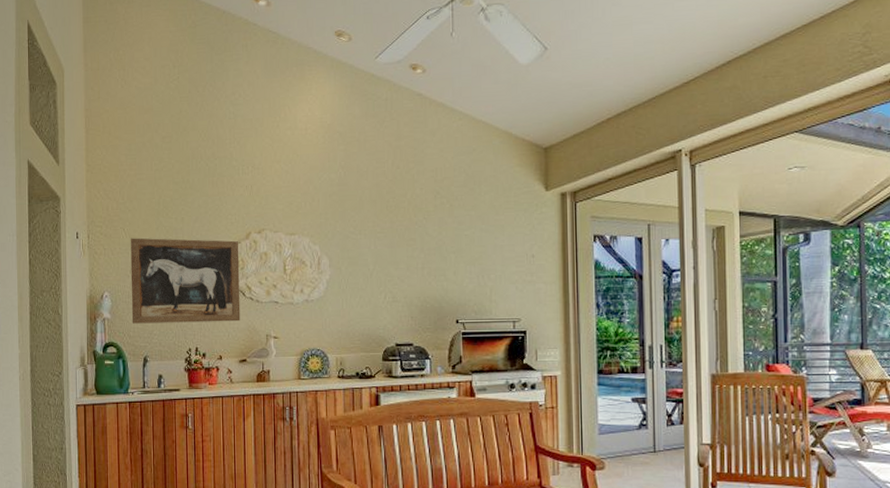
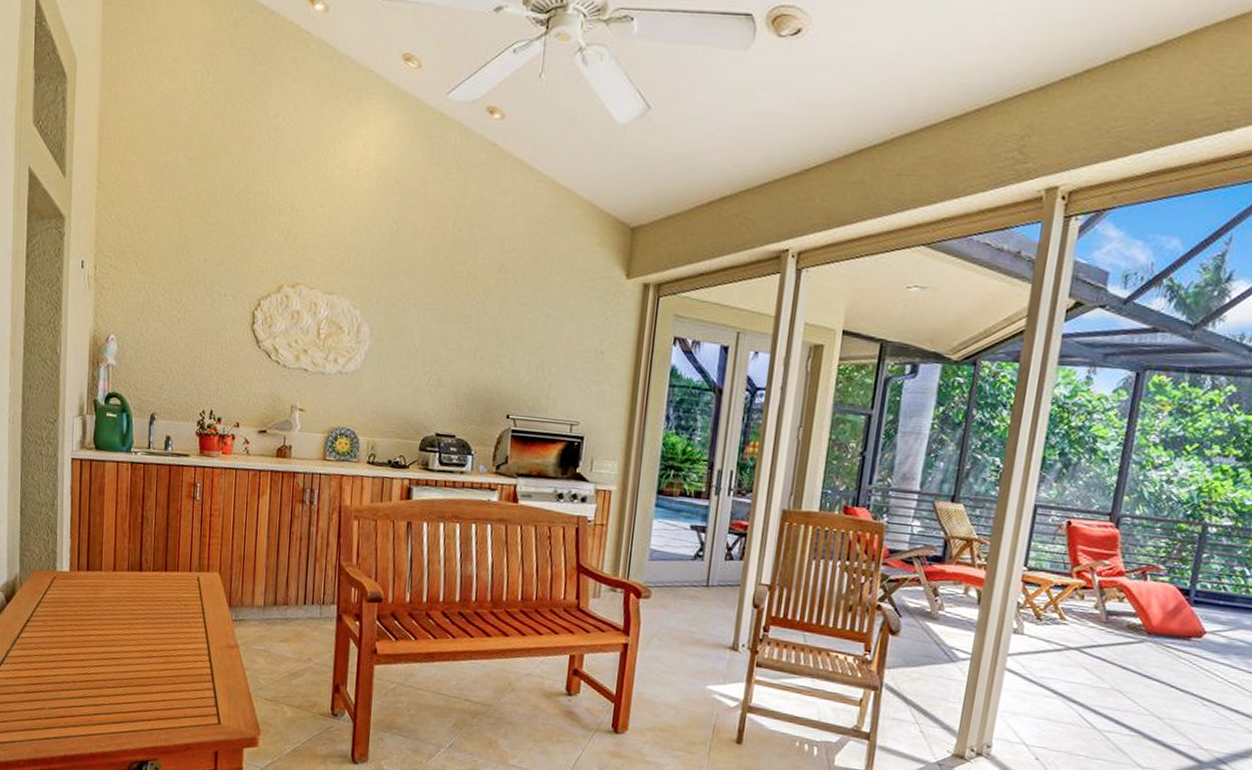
wall art: present [130,237,241,324] -> none [139,275,269,387]

